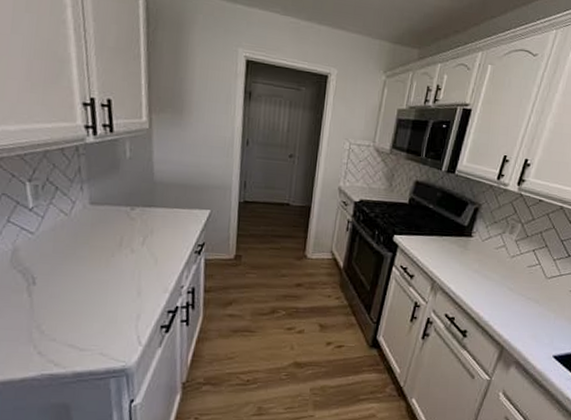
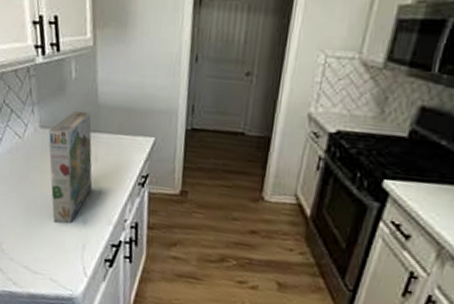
cereal box: none [99,187,148,296] -> present [48,110,93,223]

